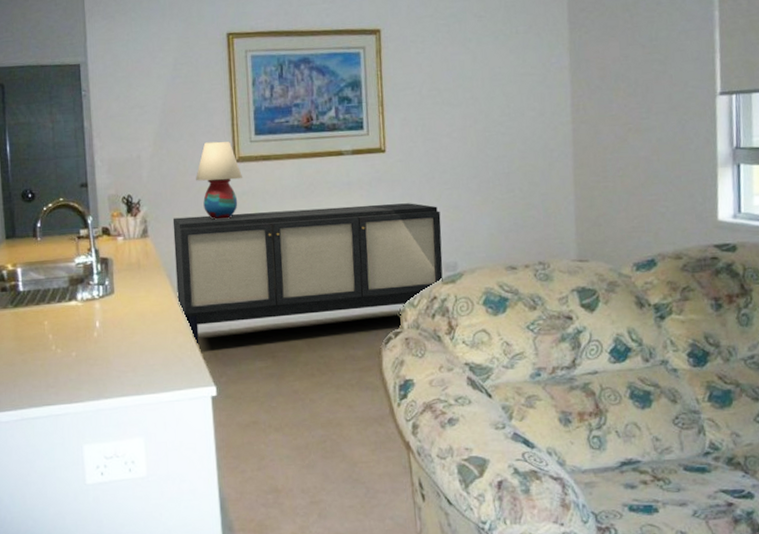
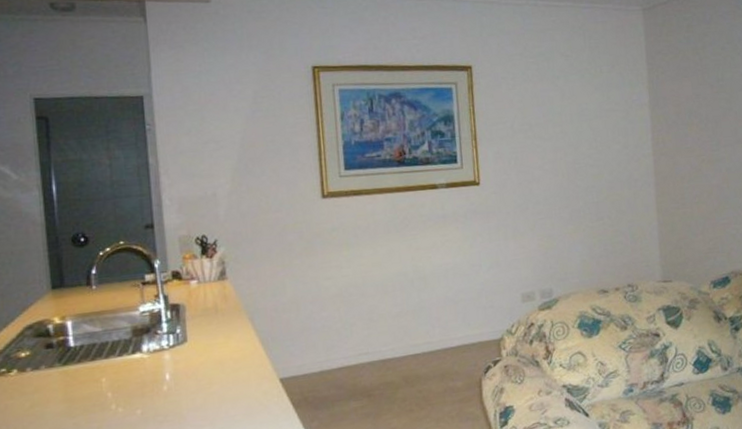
sideboard: present [172,203,443,345] -> none [254,233,539,391]
table lamp: present [196,141,242,220] -> none [280,176,332,258]

